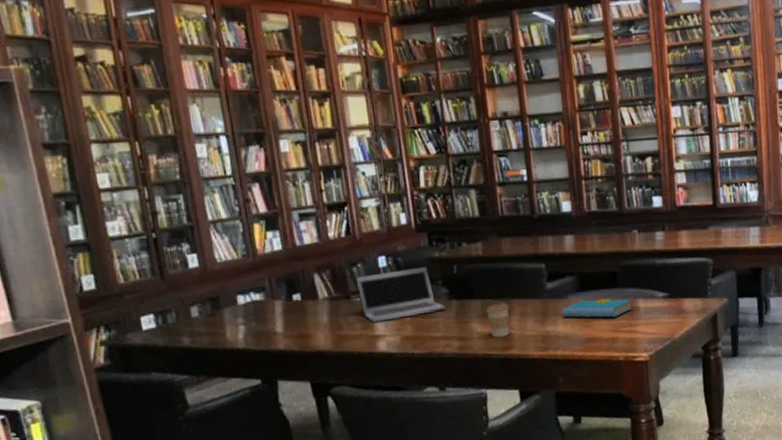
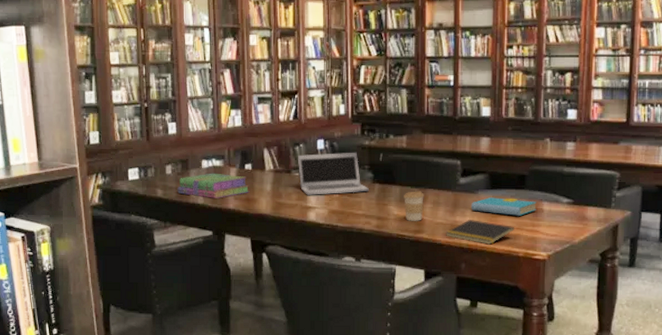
stack of books: none [209,308,302,340] -> present [177,173,250,198]
notepad: none [537,326,611,353] -> present [445,220,514,245]

